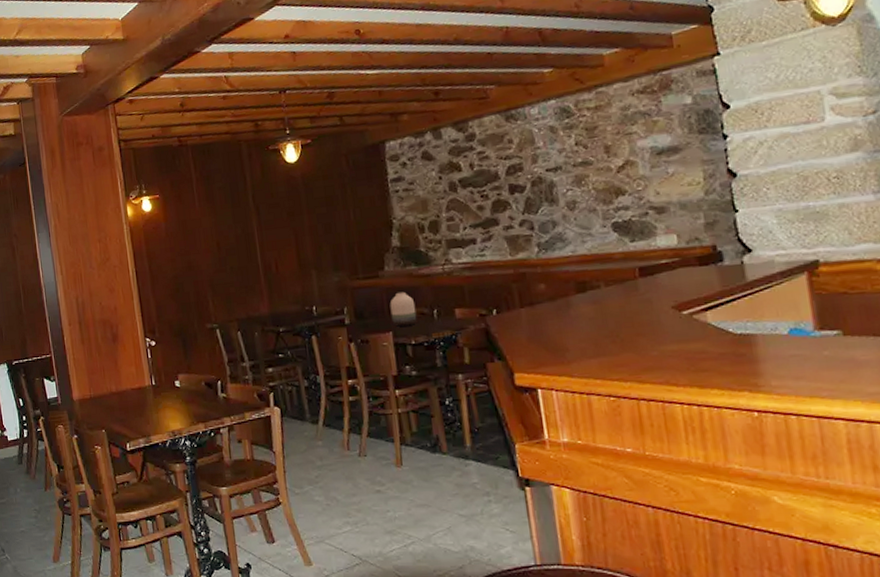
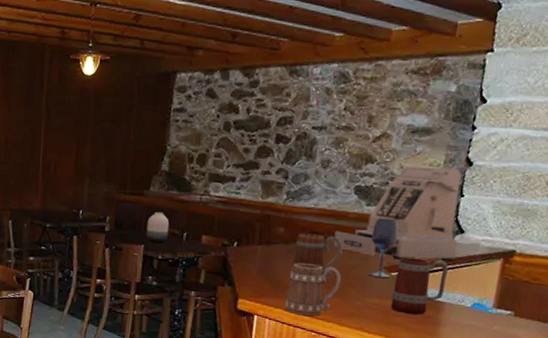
beer mug: none [562,283,618,332] -> present [290,233,343,278]
beer mug: none [565,316,628,379] -> present [284,263,342,316]
cash register: none [603,182,751,297] -> present [333,166,462,261]
wineglass: none [645,251,683,320] -> present [369,218,399,278]
beer mug: none [686,287,751,356] -> present [390,257,449,315]

